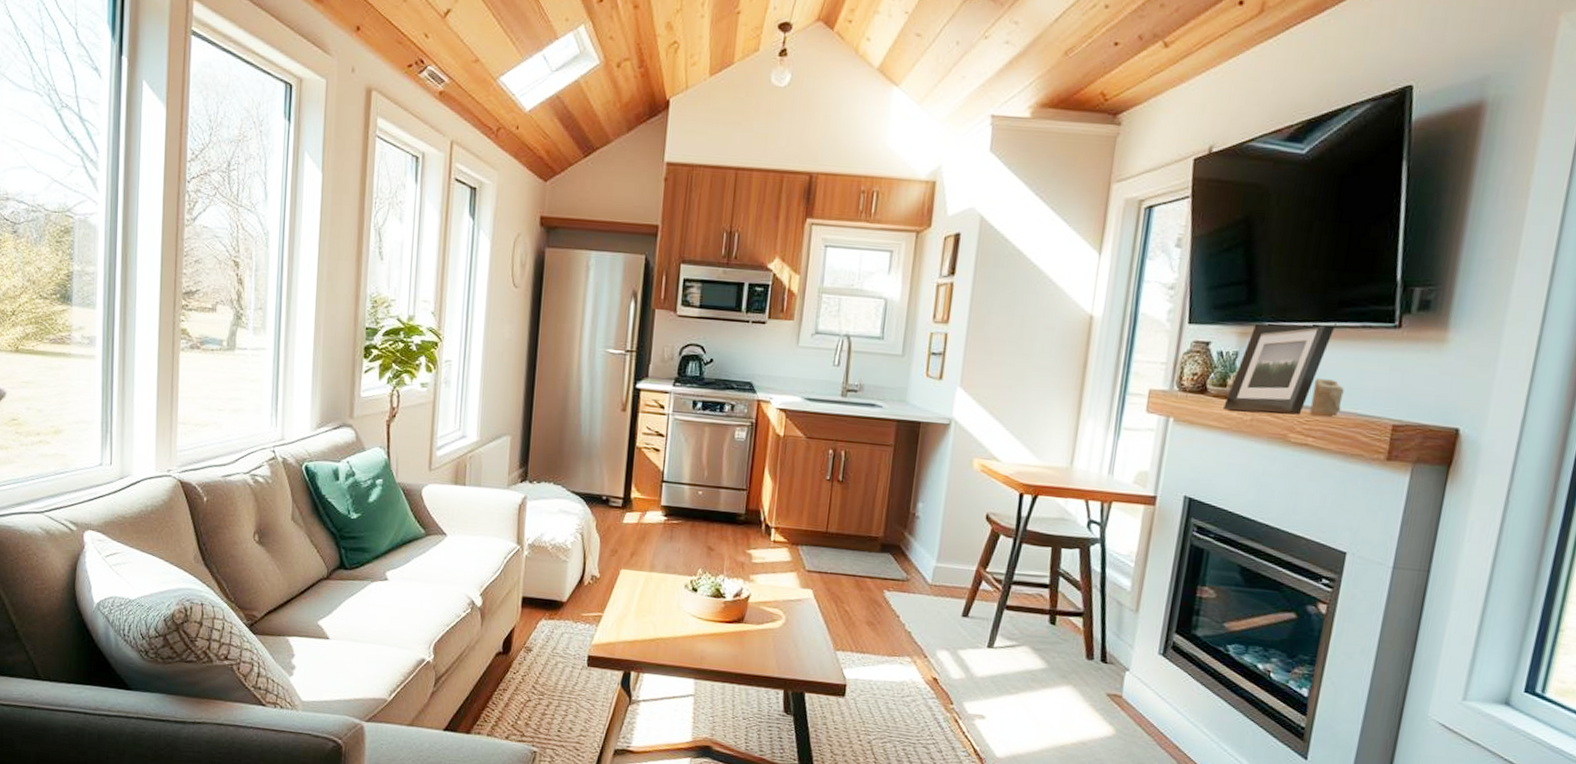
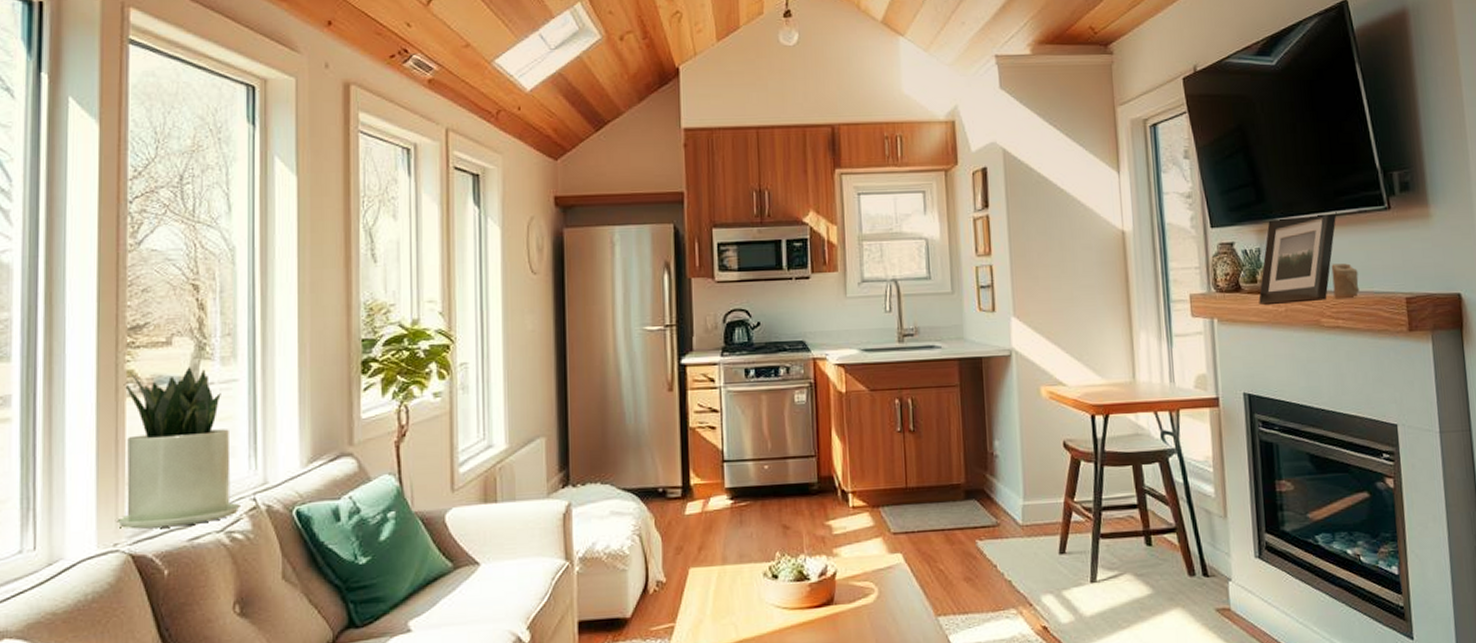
planter: none [169,331,264,465] -> present [115,367,242,530]

